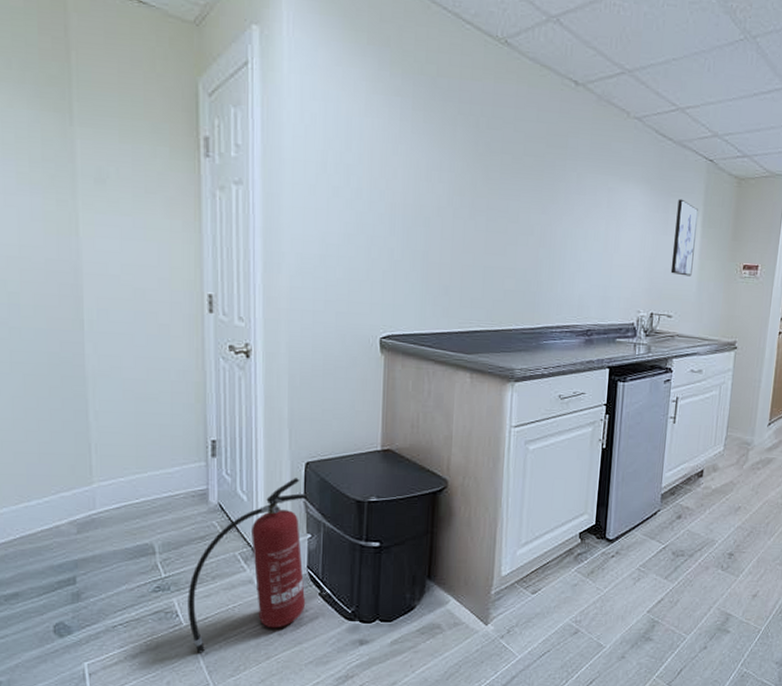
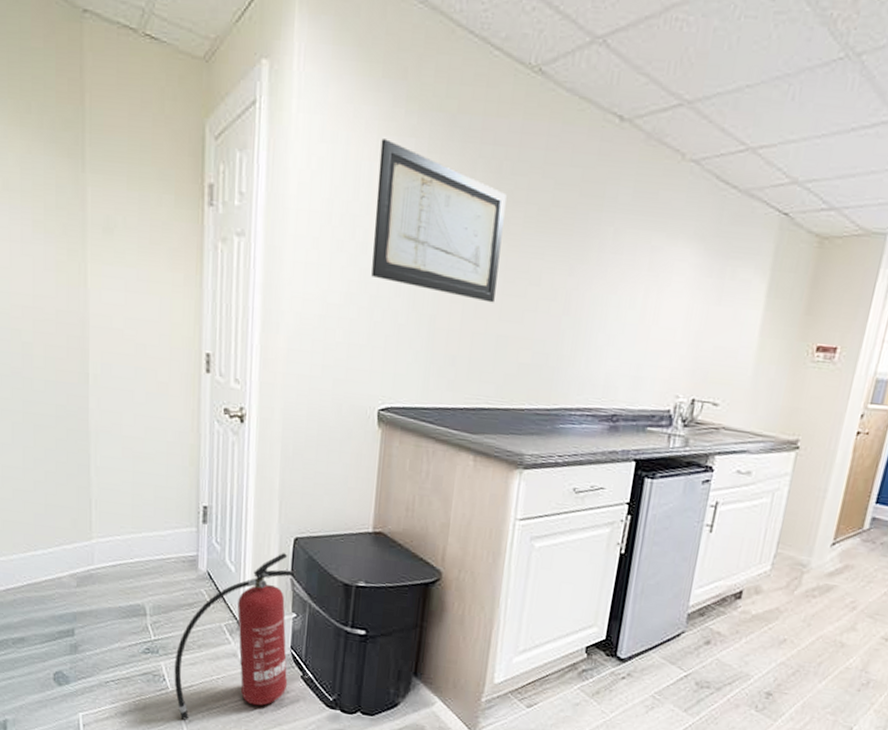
wall art: none [367,97,484,239] -> present [371,138,507,303]
wall art: present [670,198,698,277] -> none [721,261,764,358]

